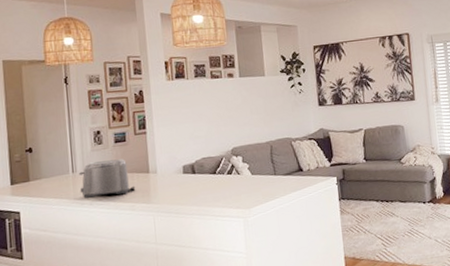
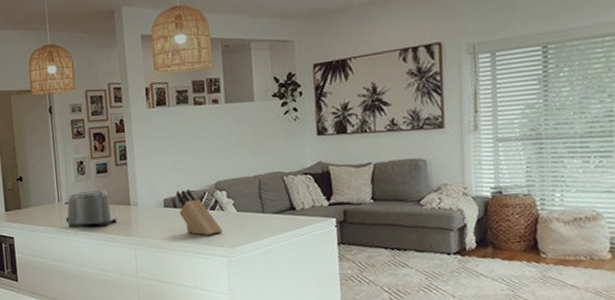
knife block: none [194,155,239,199] -> present [175,188,222,235]

